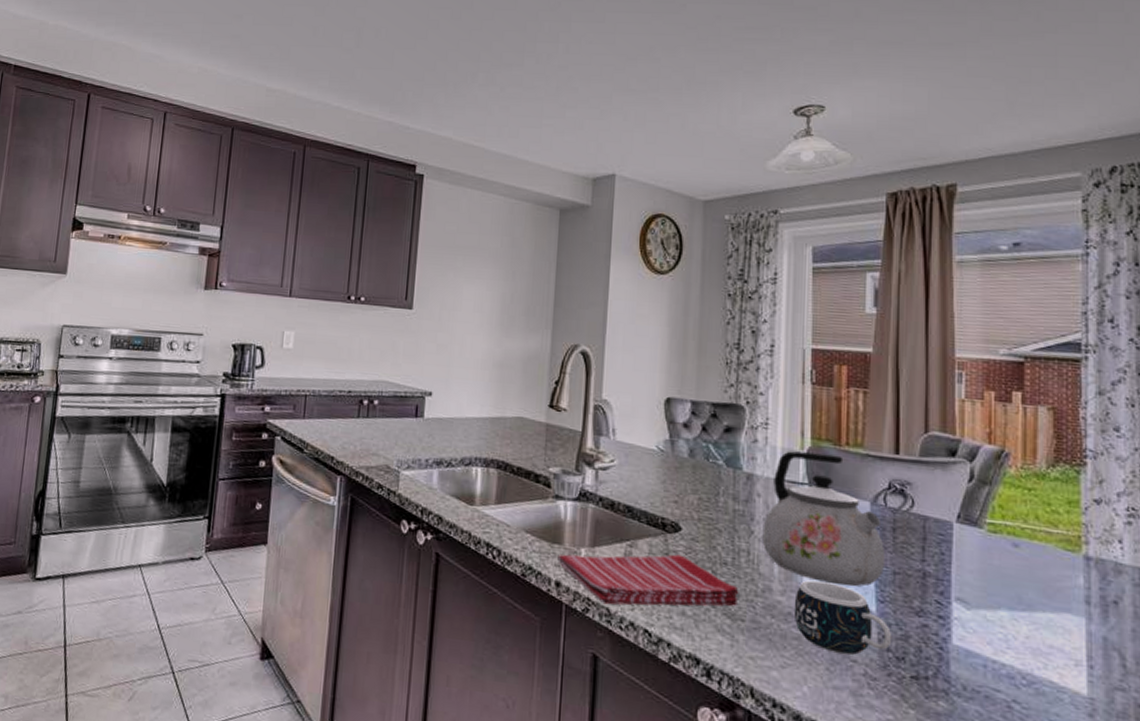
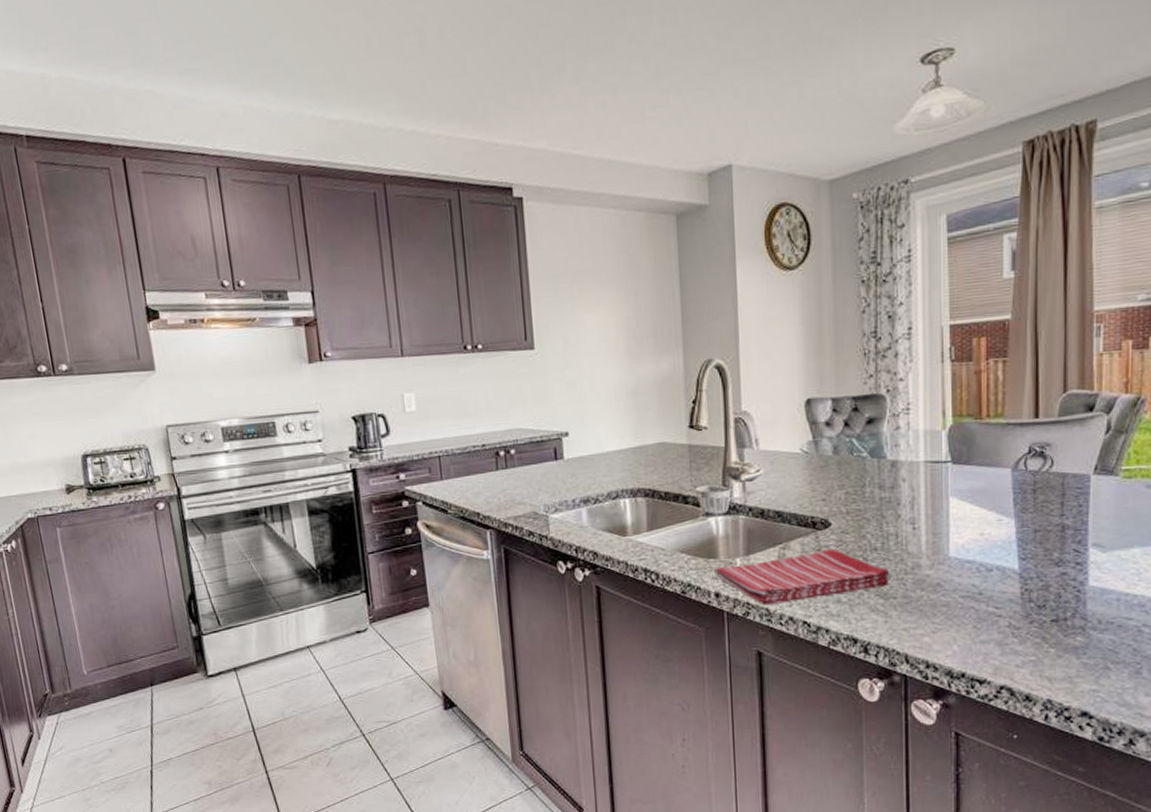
kettle: present [762,451,886,587] -> none [909,429,1027,551]
mug: present [793,580,892,656] -> none [942,550,1034,612]

